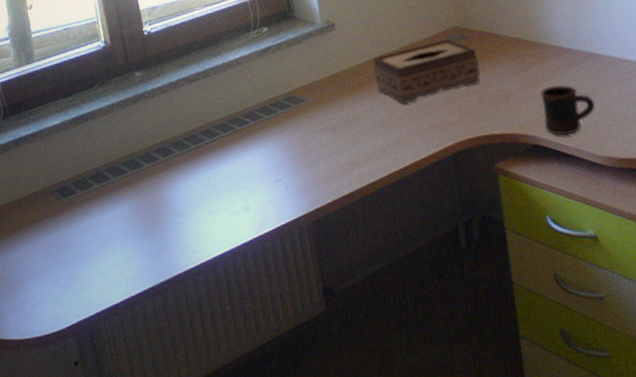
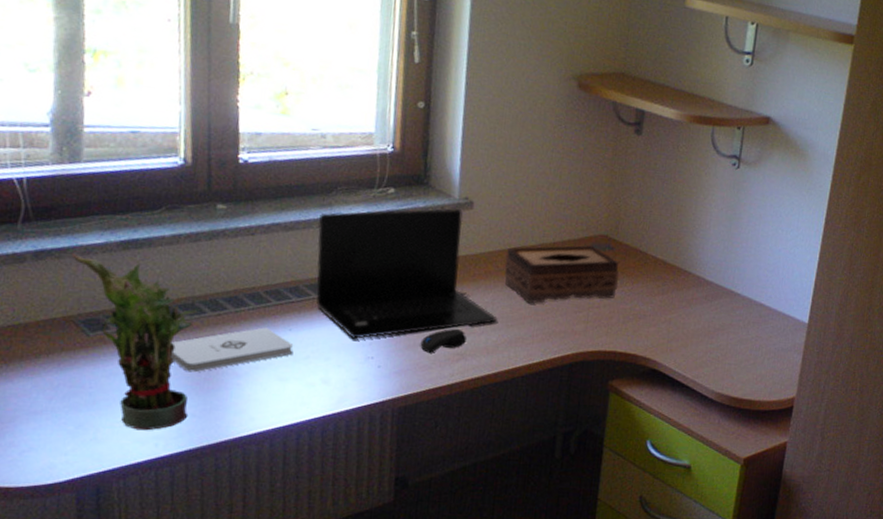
potted plant: none [40,134,146,276] -> present [71,253,200,431]
notepad: none [122,169,216,219] -> present [169,327,294,373]
laptop: none [213,33,379,167] -> present [316,208,498,340]
computer mouse: none [317,140,356,167] -> present [420,328,466,353]
mug: present [540,85,595,136] -> none [667,315,721,366]

